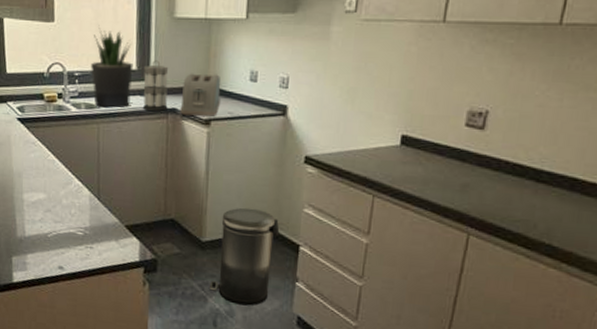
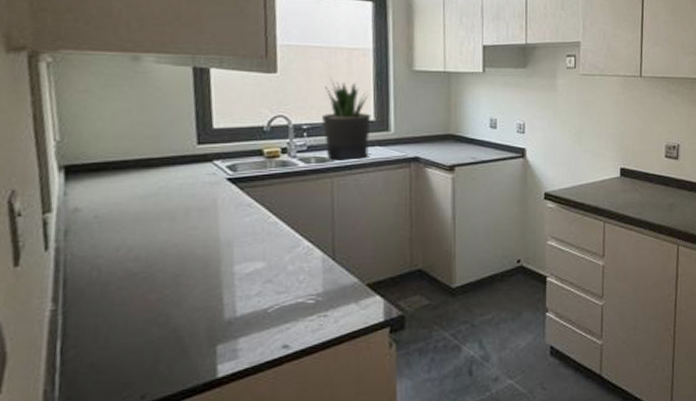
spice rack: present [143,60,169,111] -> none [382,111,410,160]
toaster: present [180,73,222,118] -> none [423,122,464,164]
pedal bin: present [209,207,280,306] -> none [463,247,527,347]

